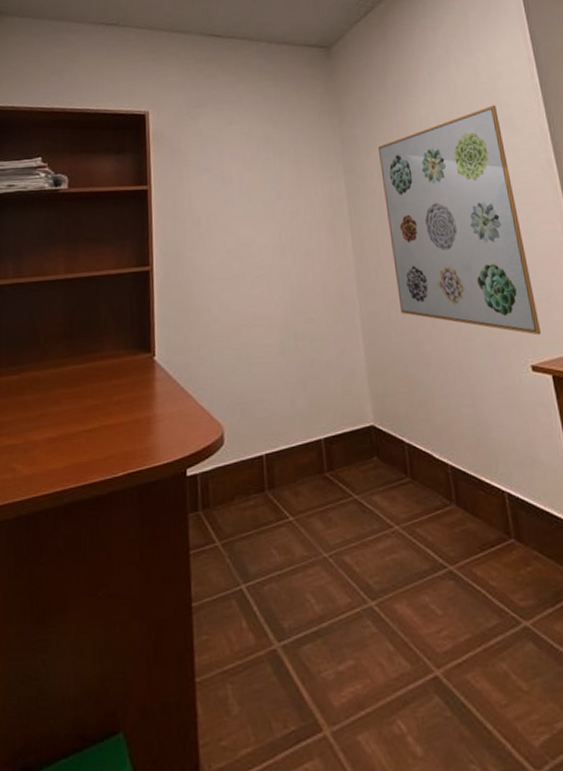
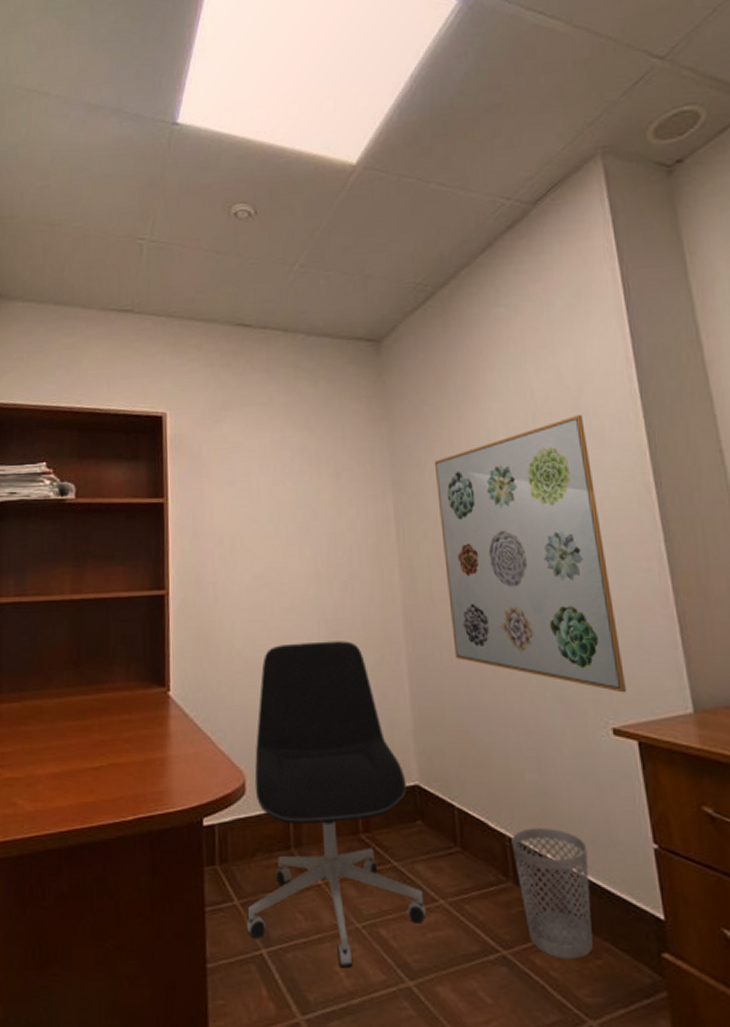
office chair: none [227,303,384,595] -> present [246,641,427,968]
wastebasket: none [453,455,524,569] -> present [511,828,593,960]

